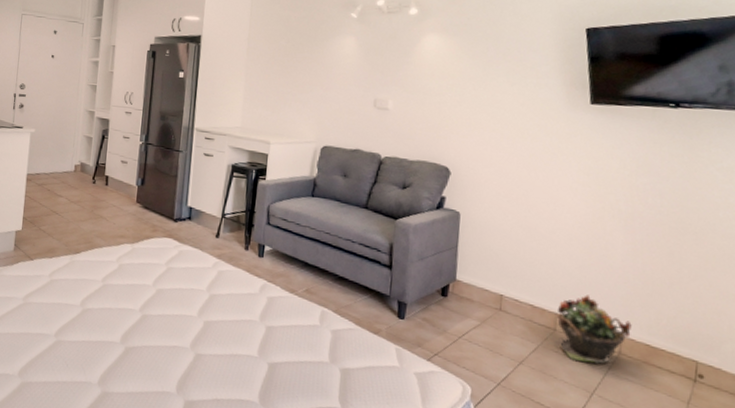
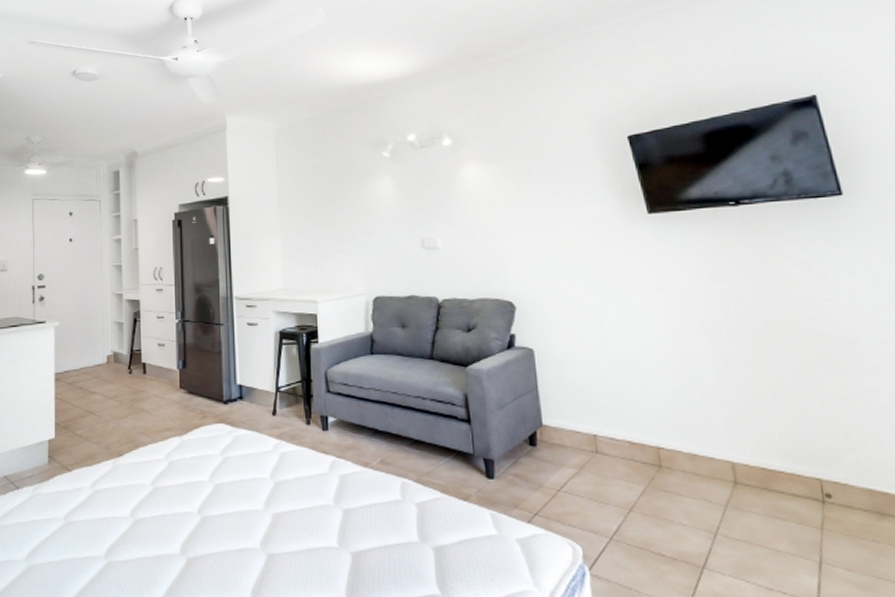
potted plant: present [556,295,632,363] -> none [658,421,743,499]

